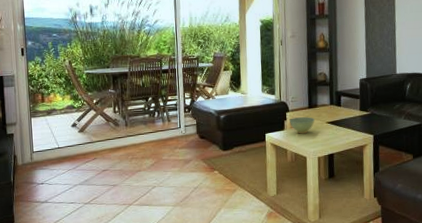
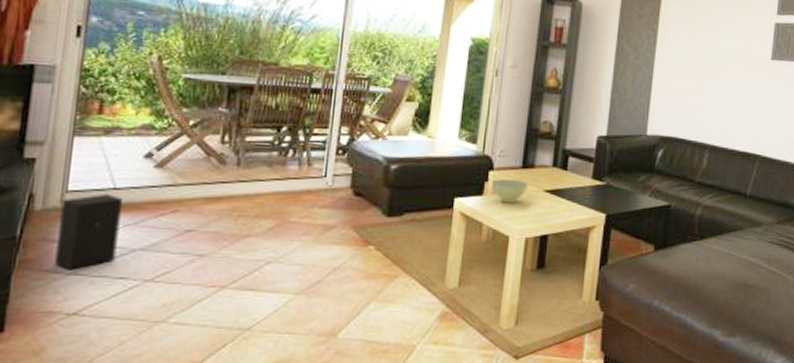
speaker: none [32,152,66,200] -> present [55,194,124,270]

